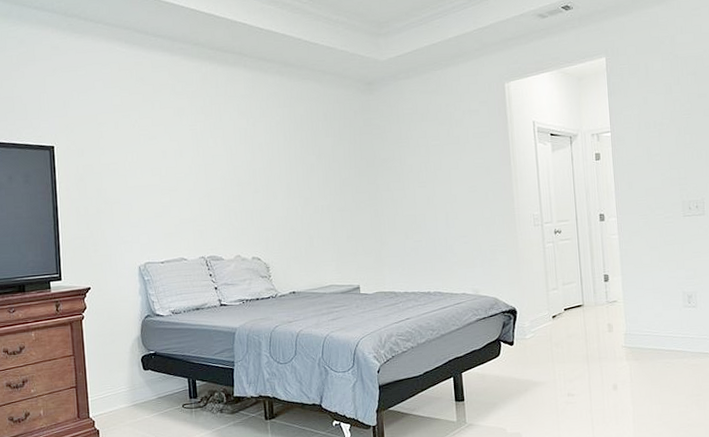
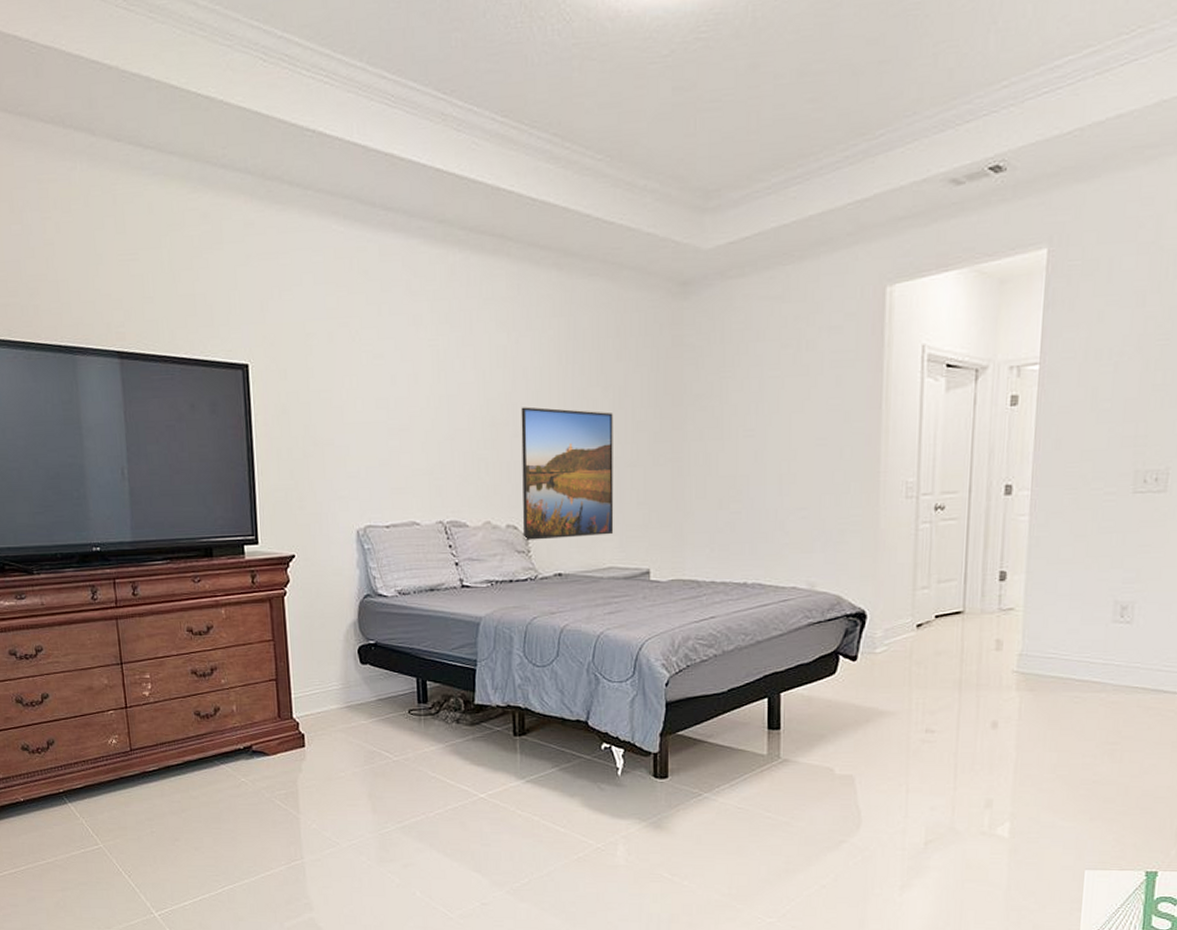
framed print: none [259,171,332,268] -> present [521,407,614,540]

